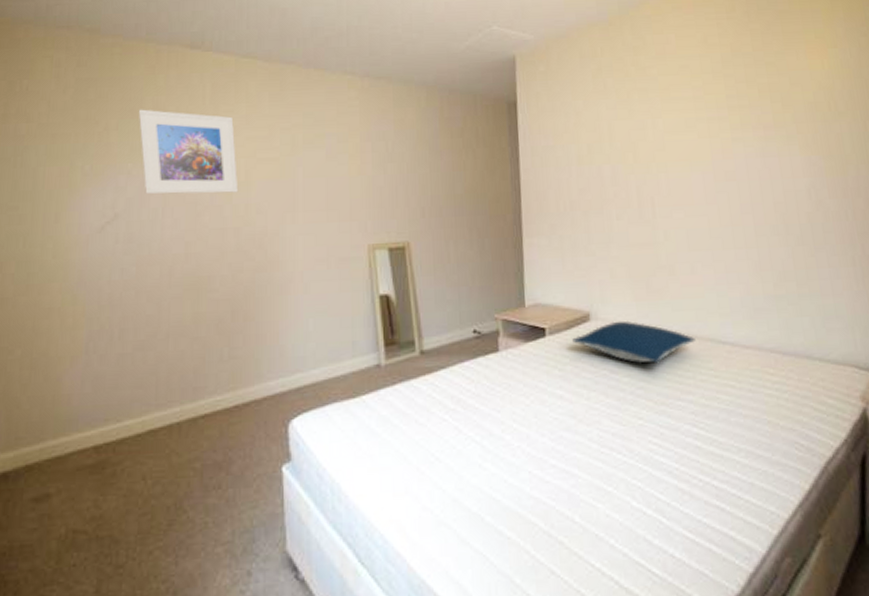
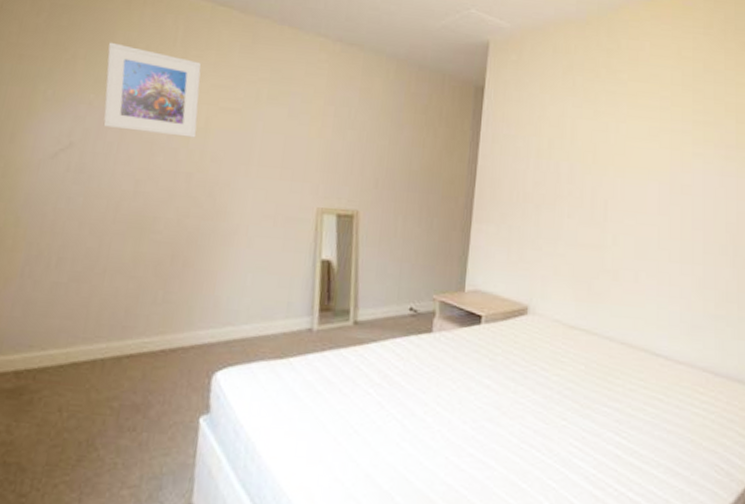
pillow: present [572,320,695,364] -> none [507,318,630,366]

